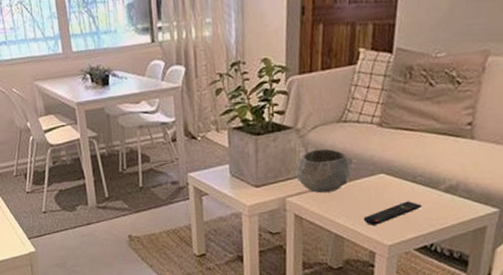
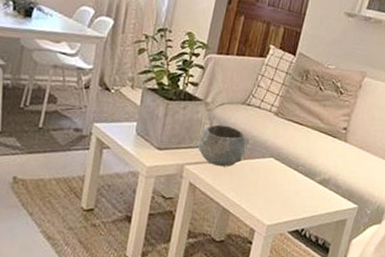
remote control: present [363,201,422,225] -> none [250,186,300,204]

